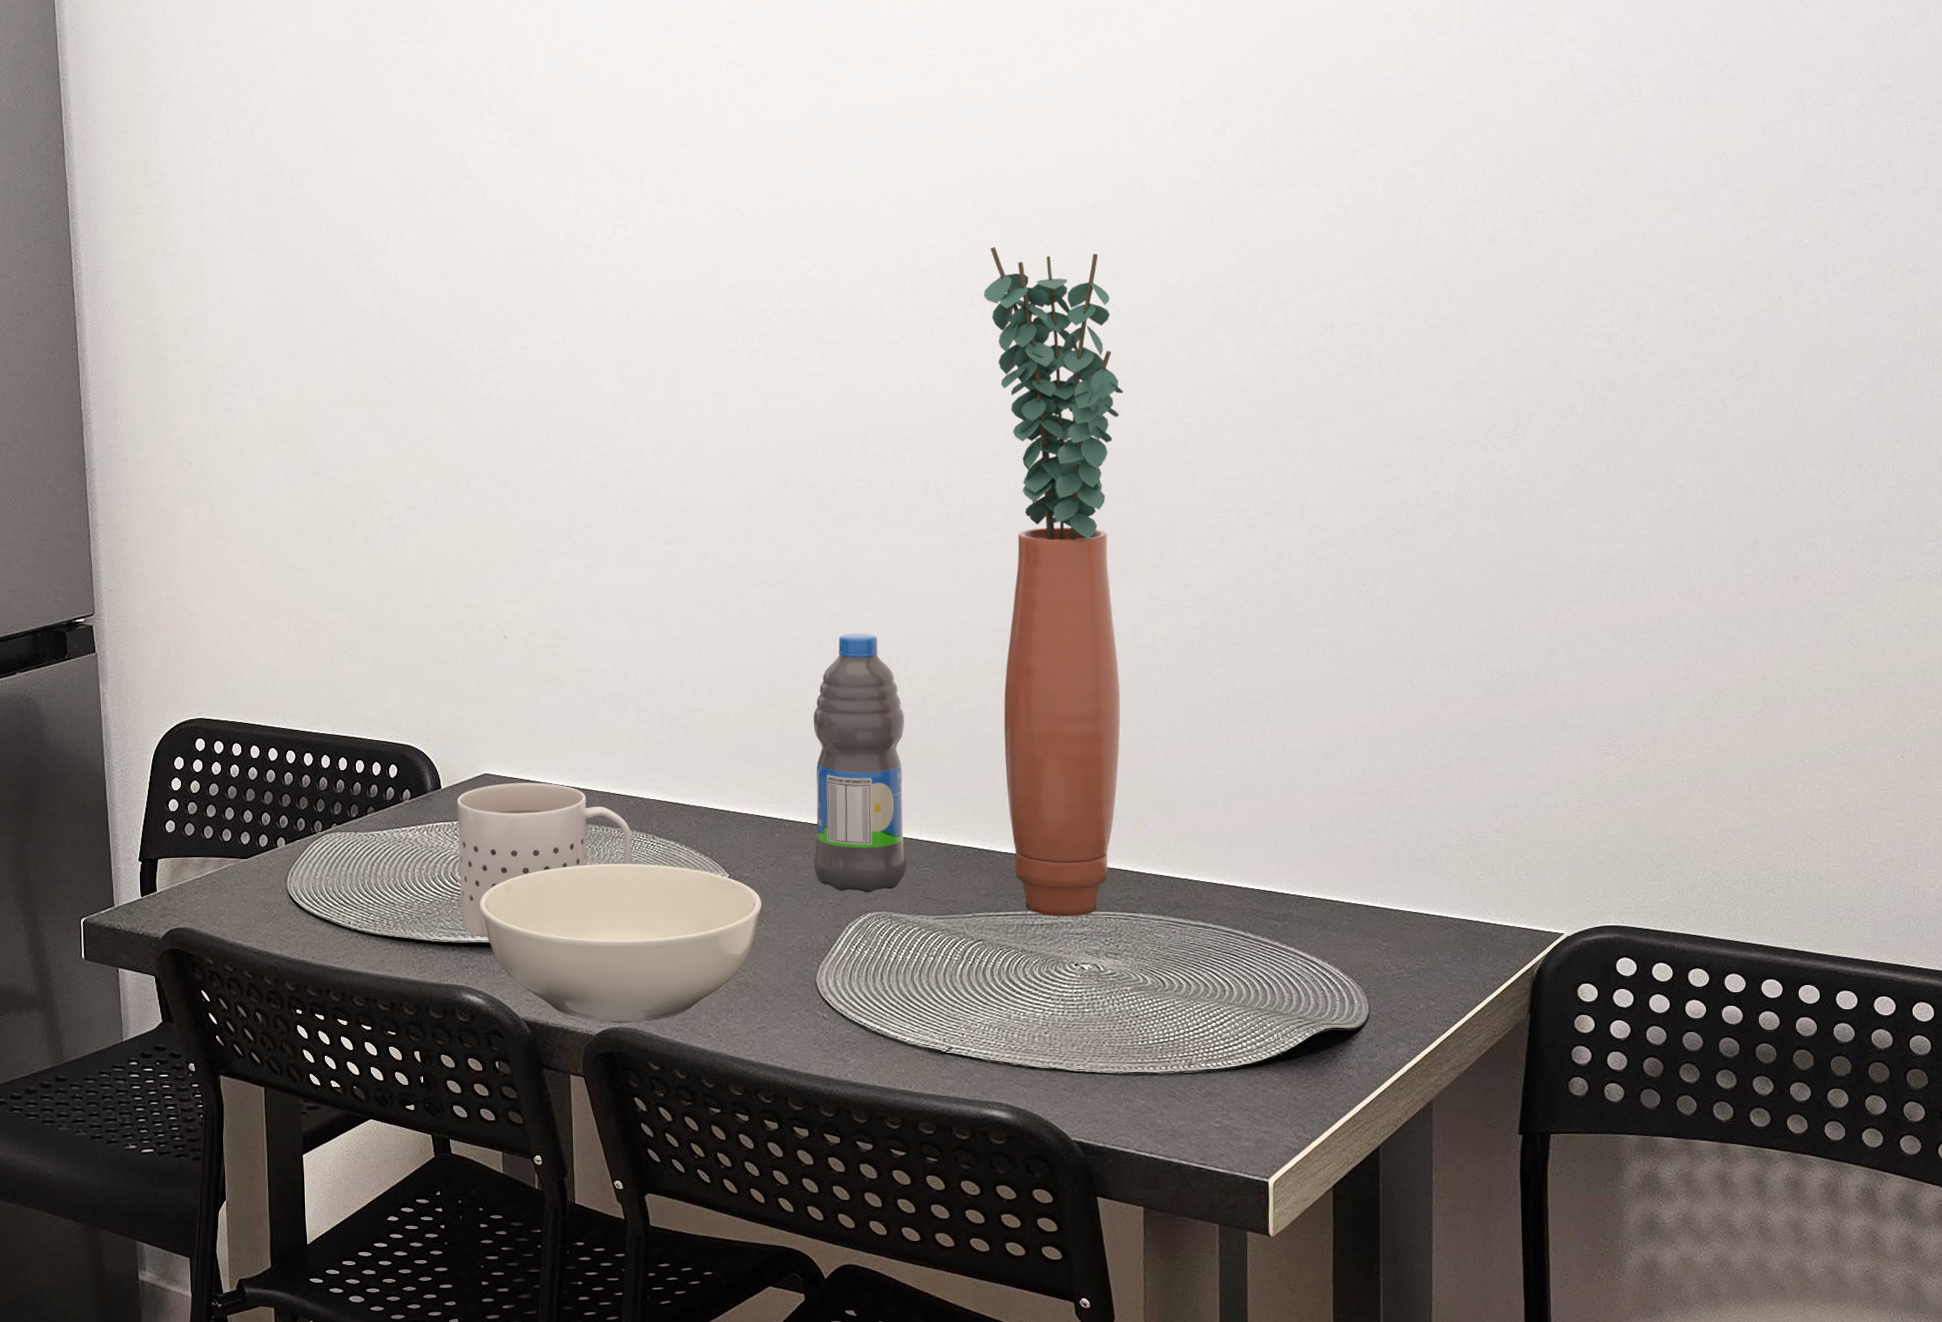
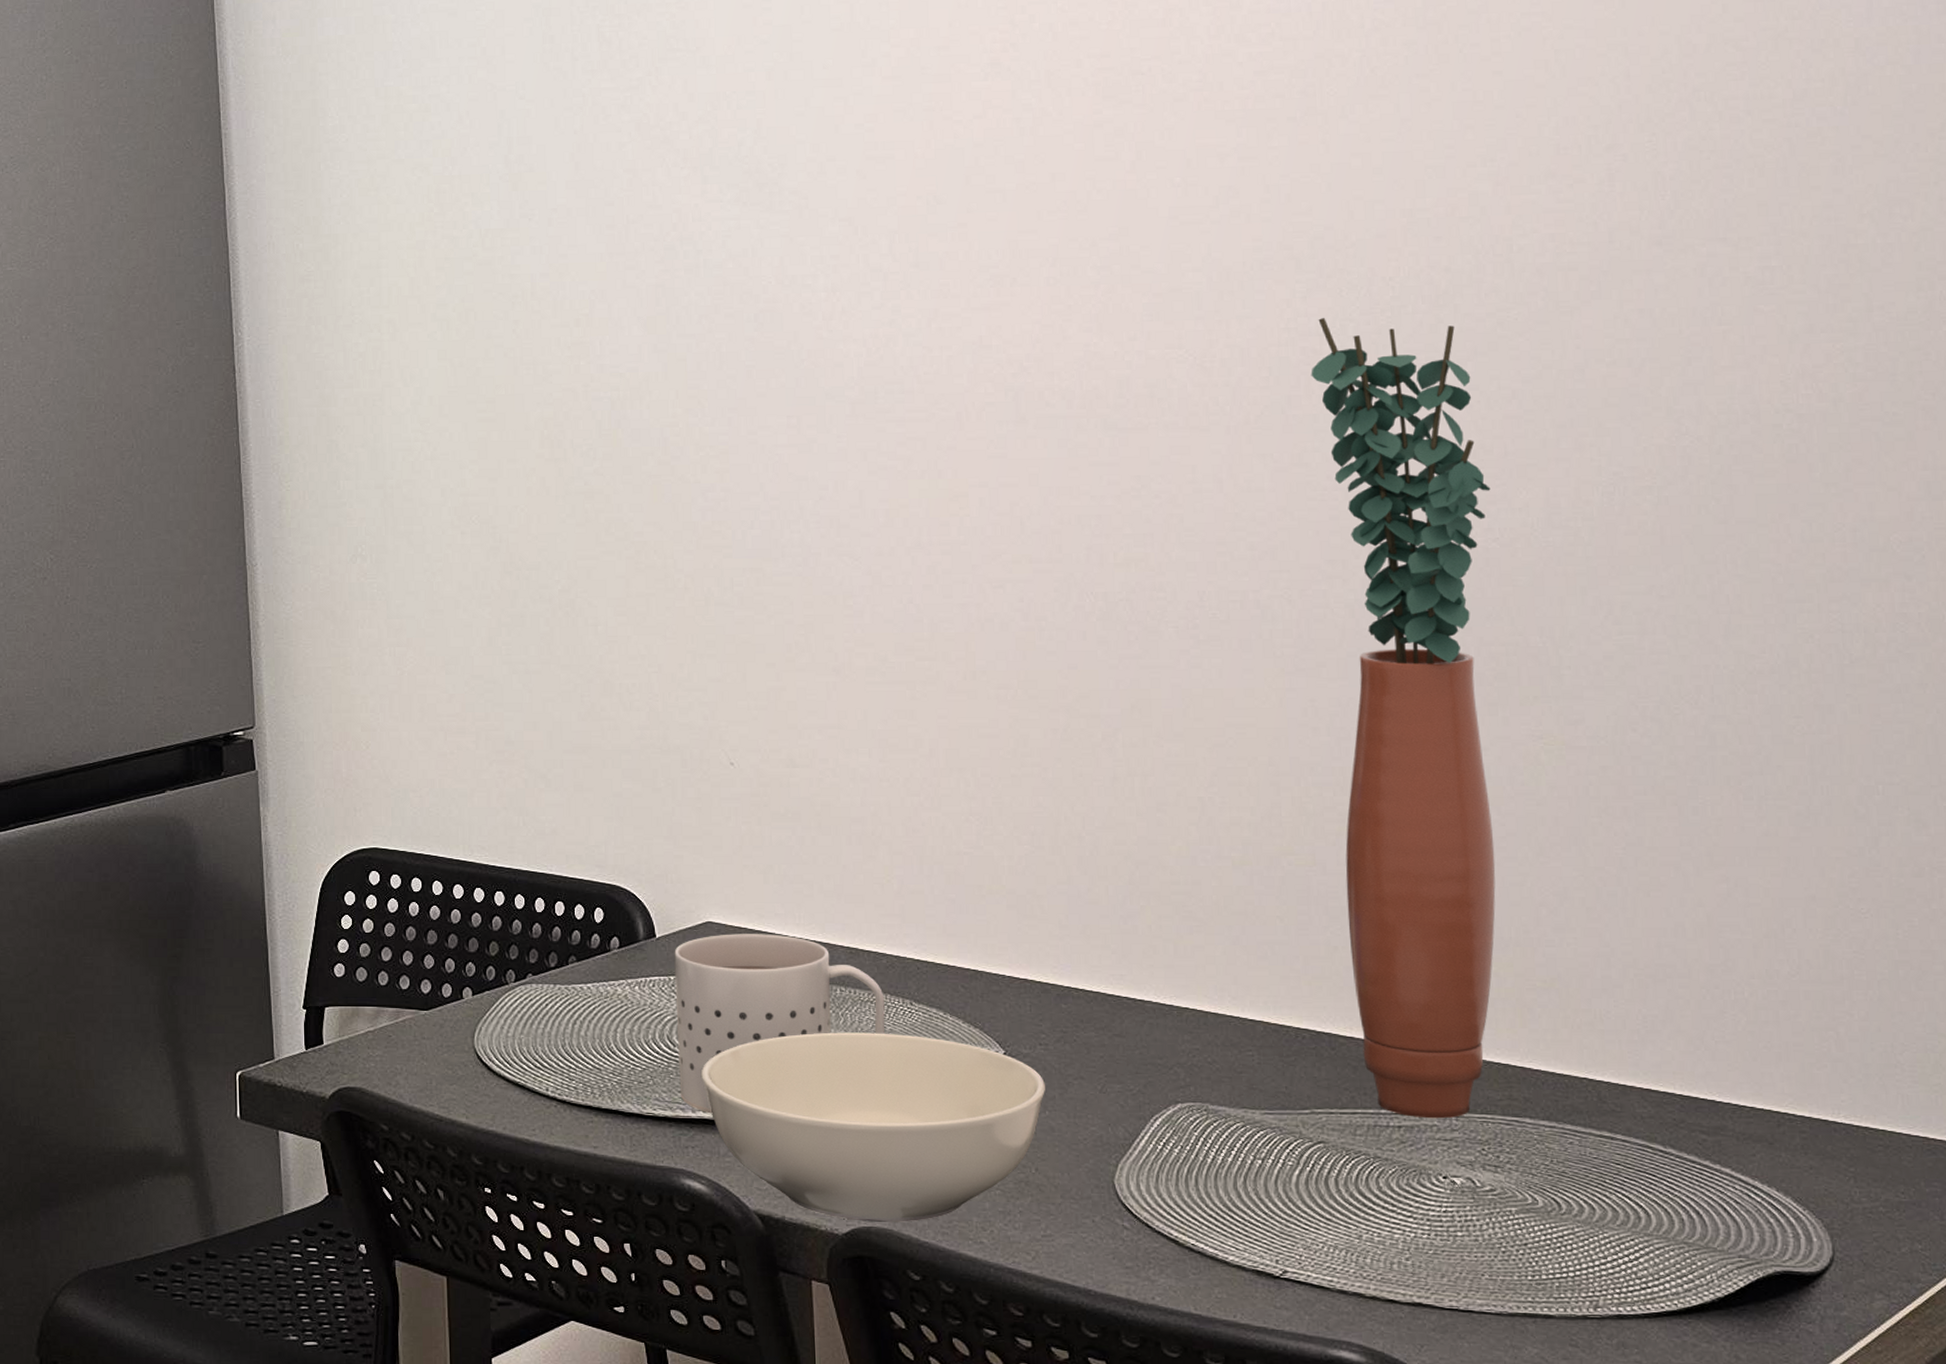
water bottle: present [813,632,907,893] -> none [1106,768,1227,1080]

